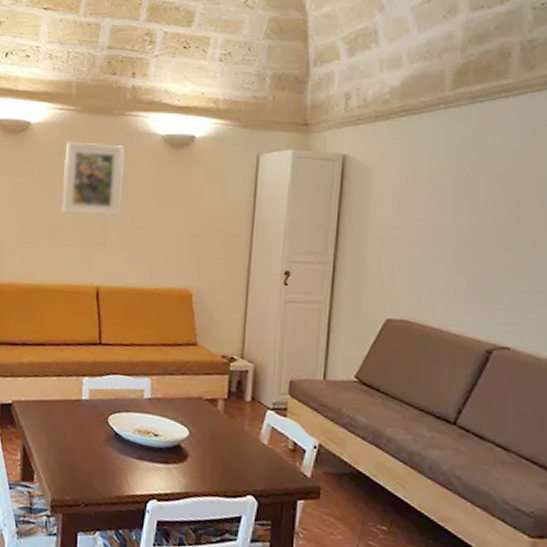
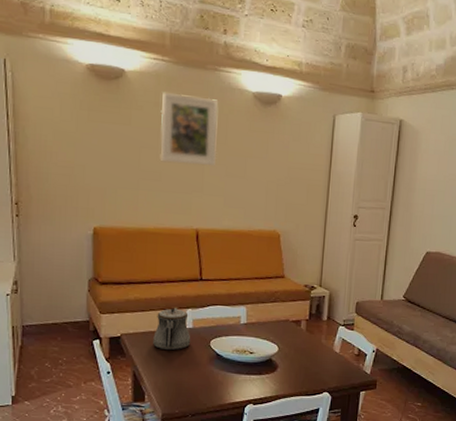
teapot: none [45,374,87,425] -> present [153,307,191,351]

